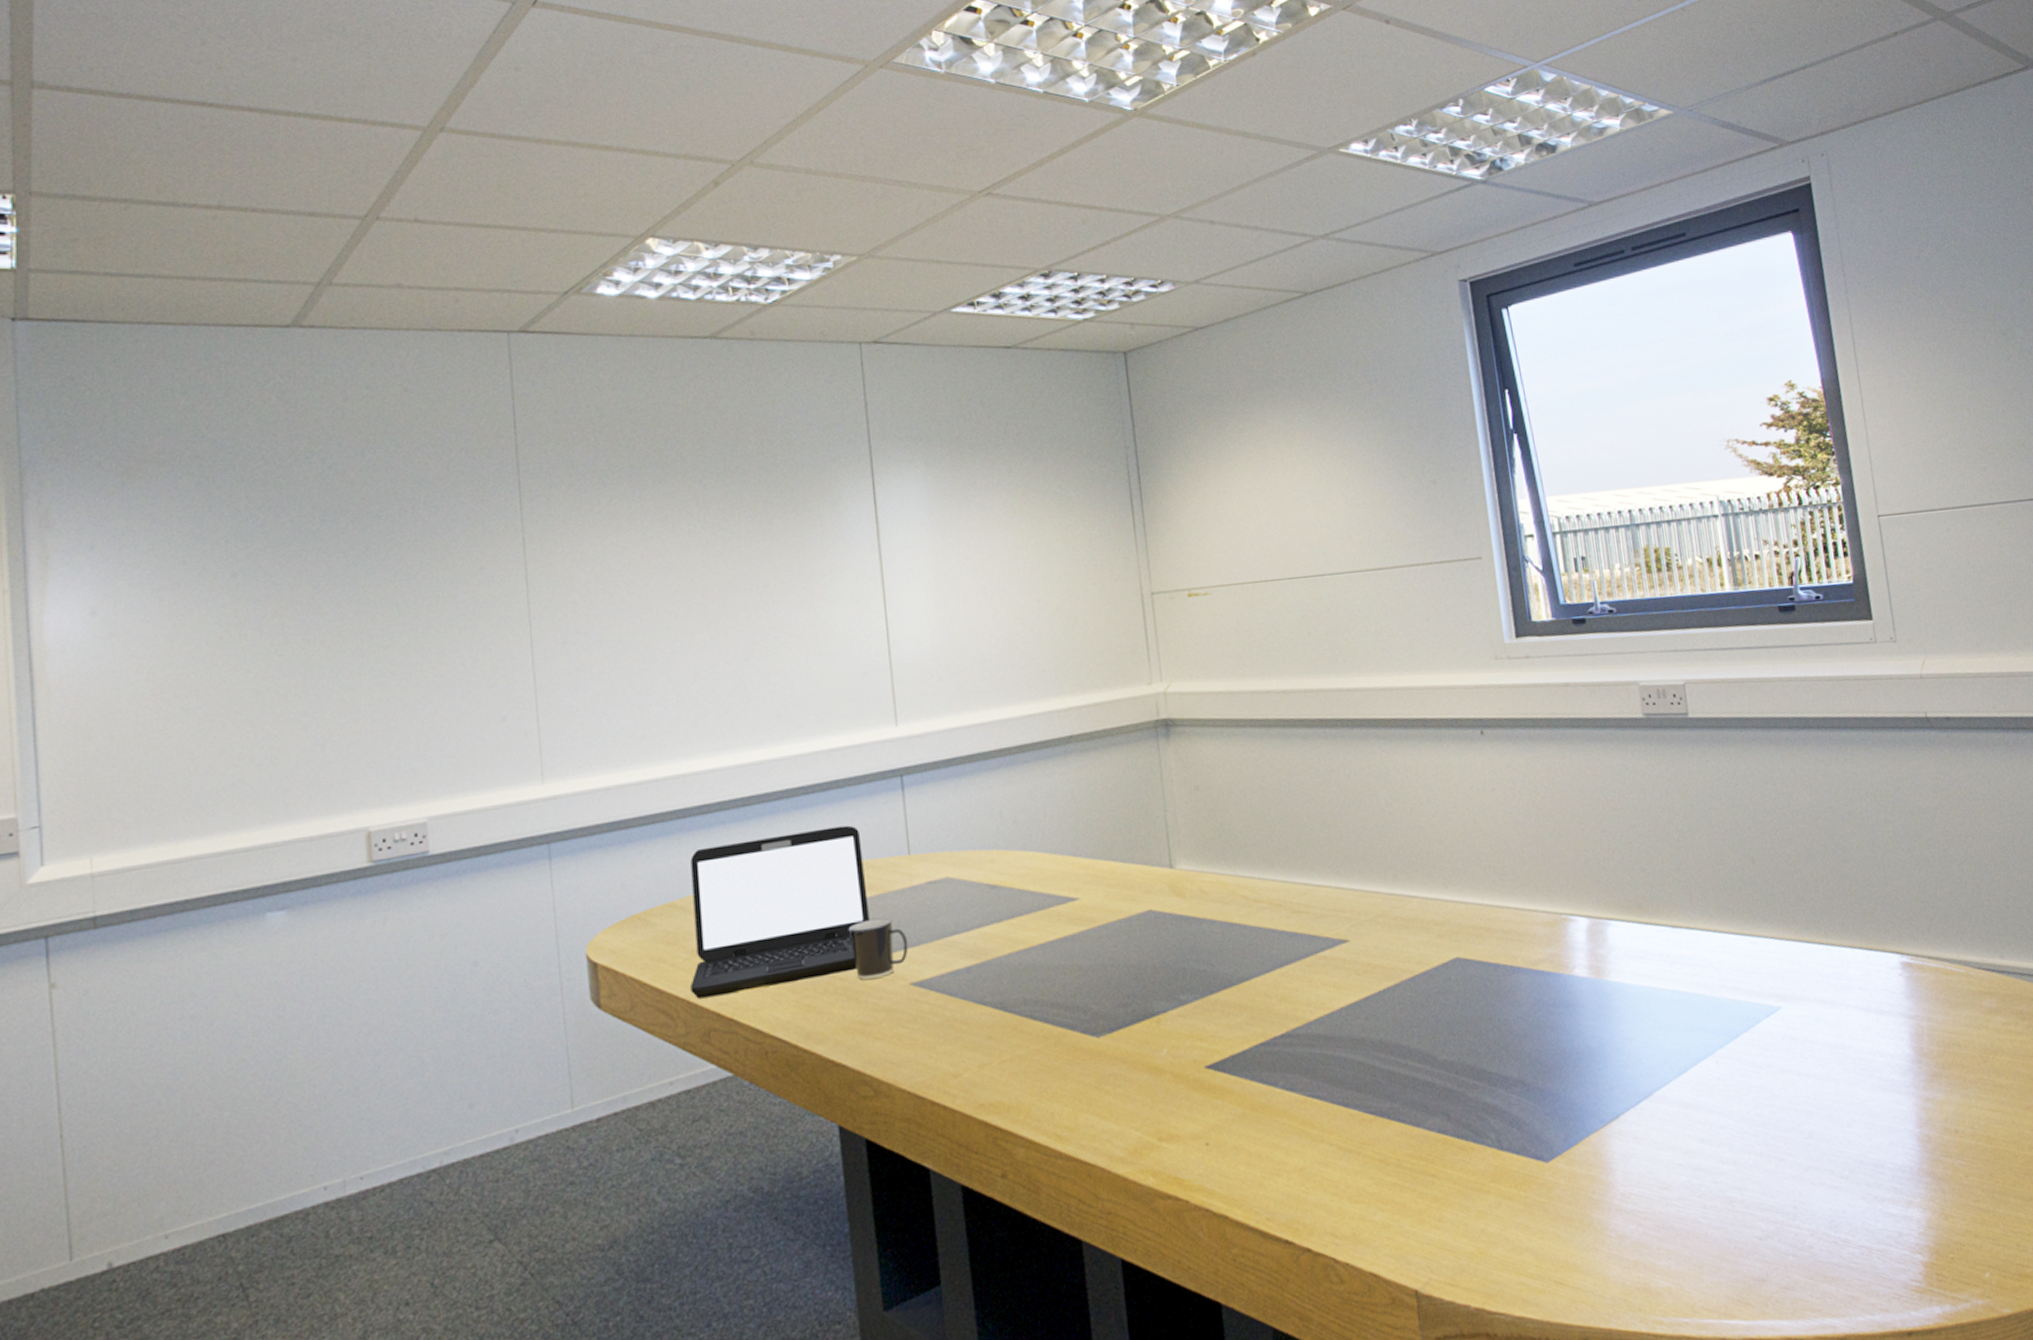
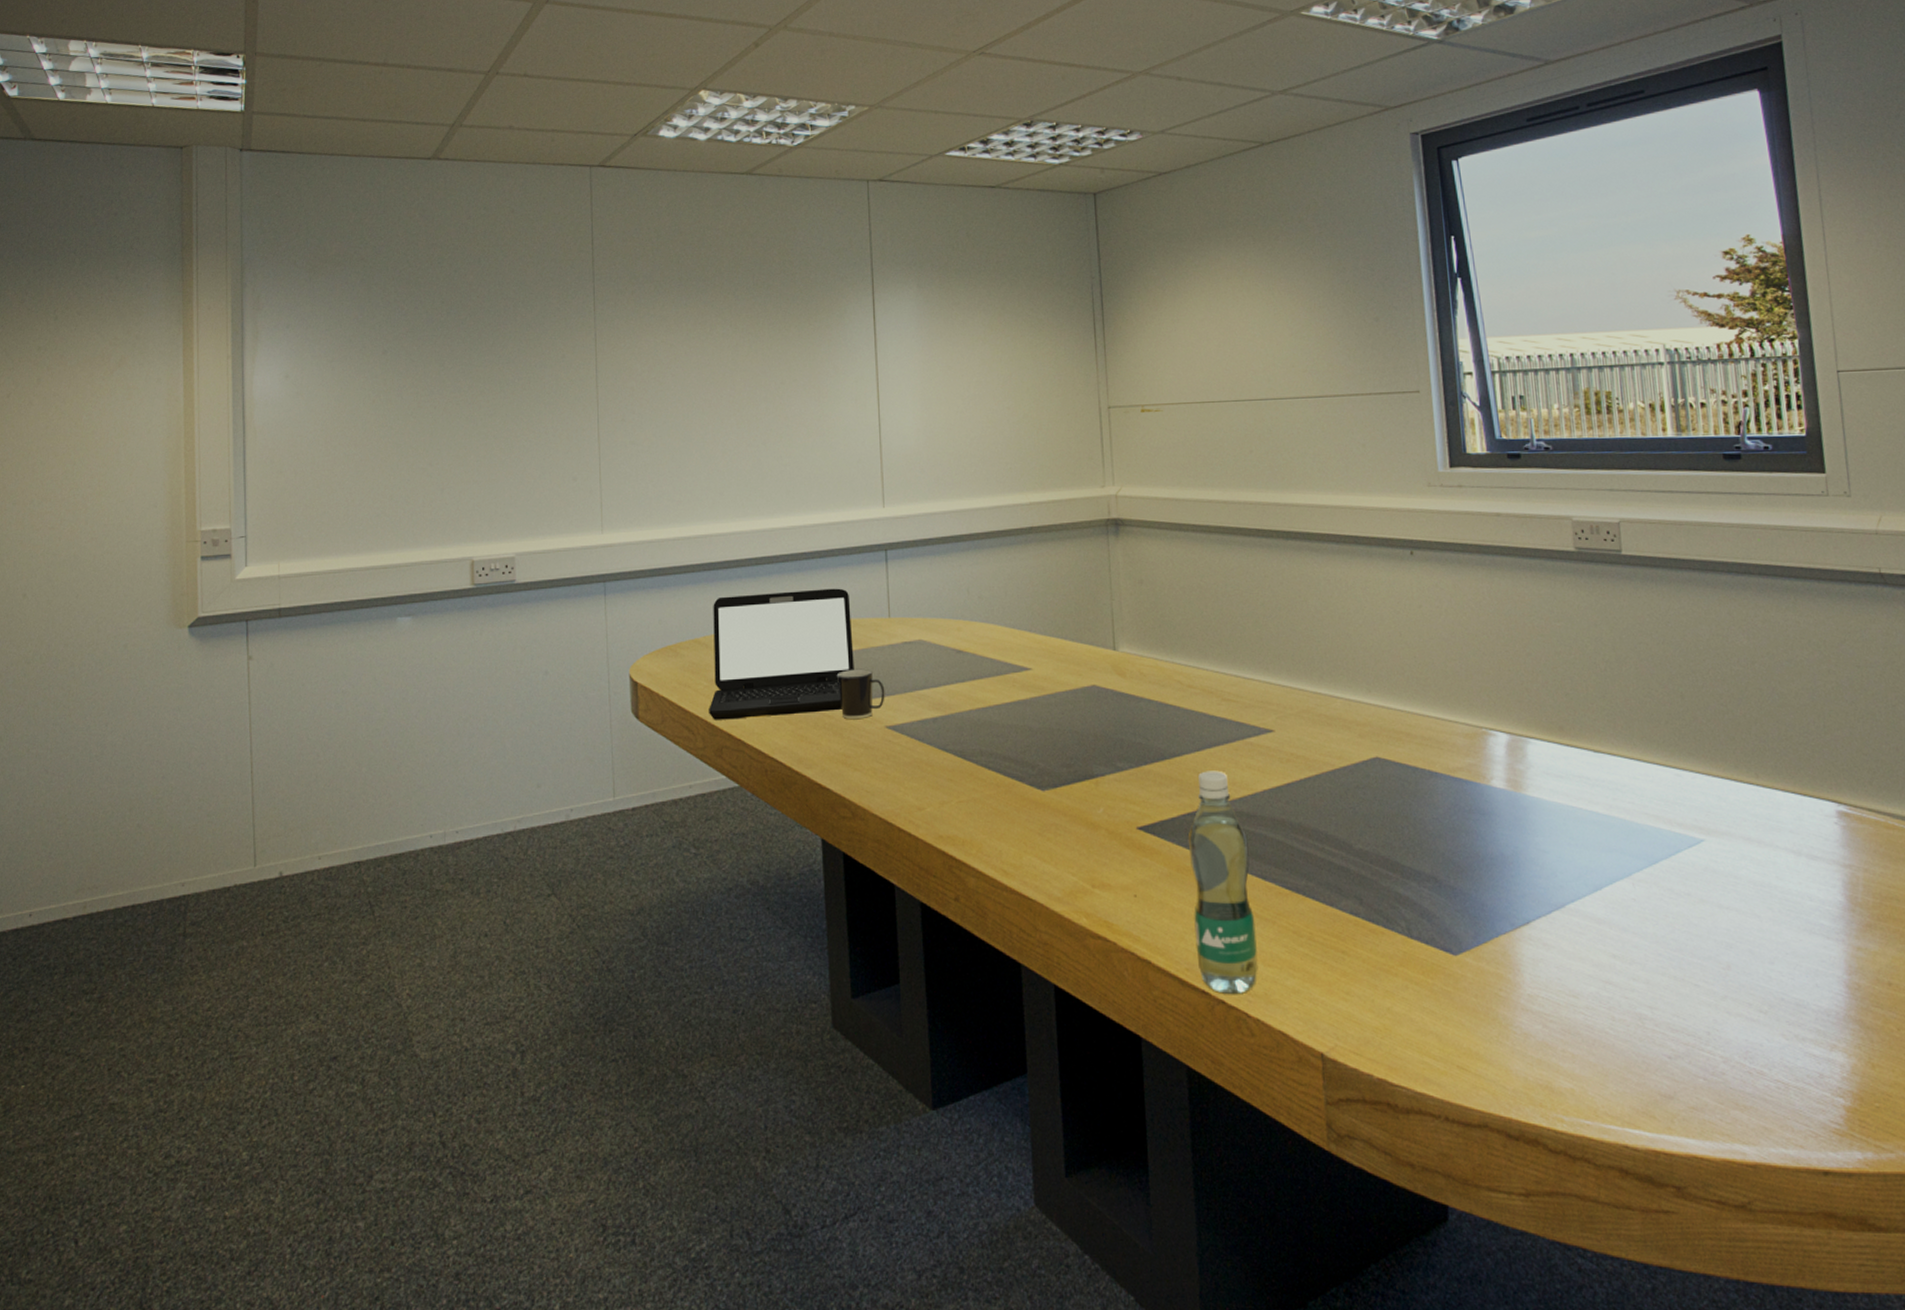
bottle: none [1261,992,1345,1241] -> present [1187,770,1258,995]

